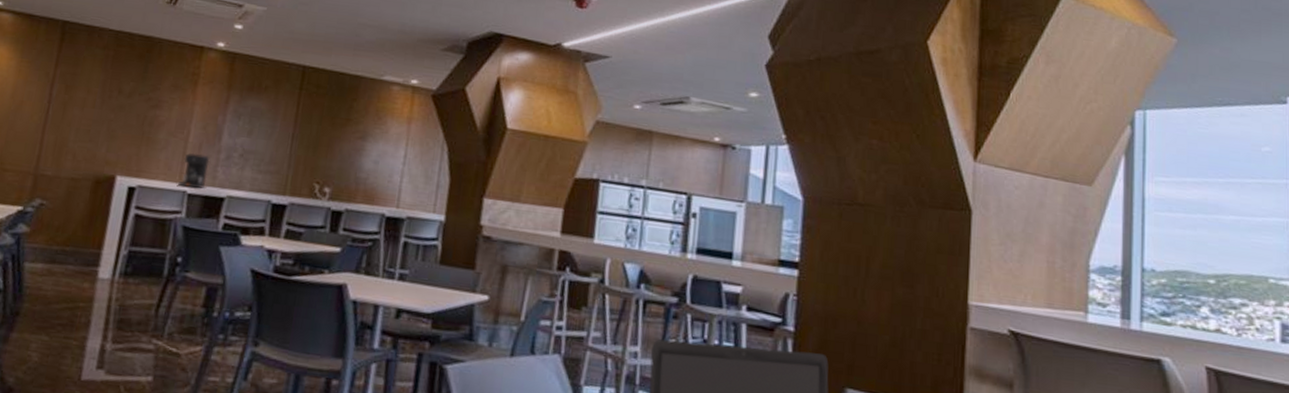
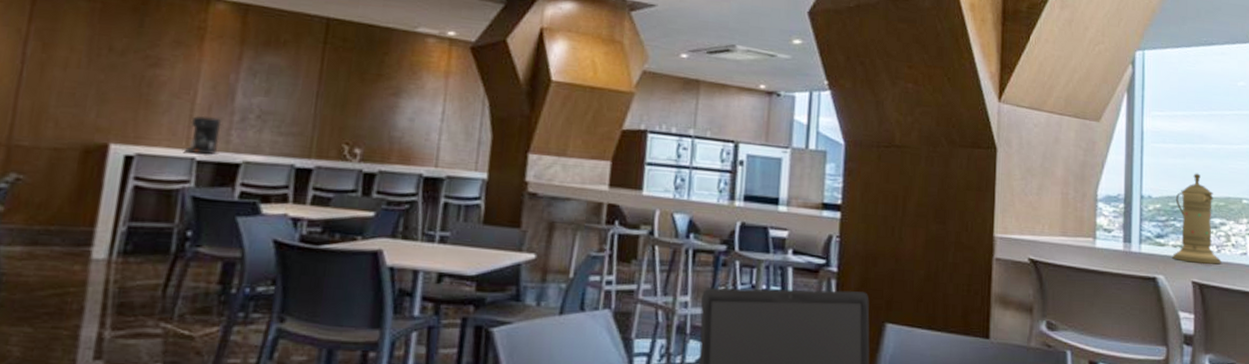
coffee pot: none [1181,246,1243,350] -> present [1172,173,1222,265]

